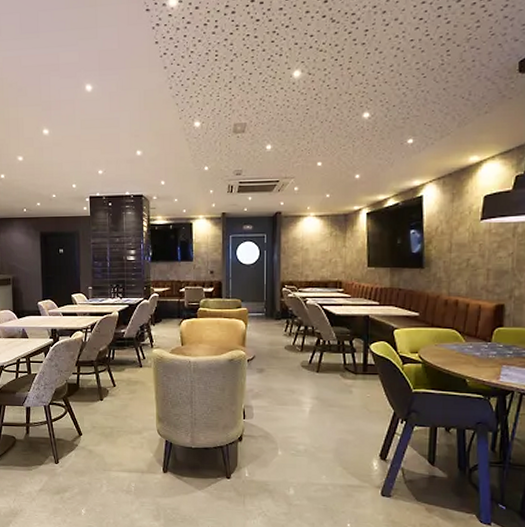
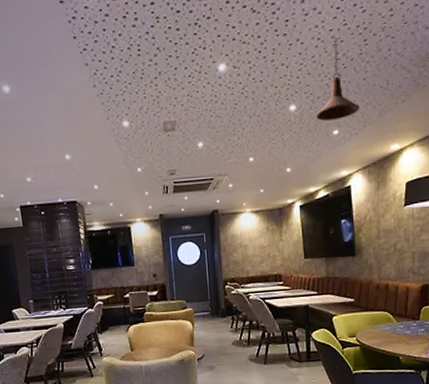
pendant light: none [390,48,438,130] -> present [316,38,360,121]

